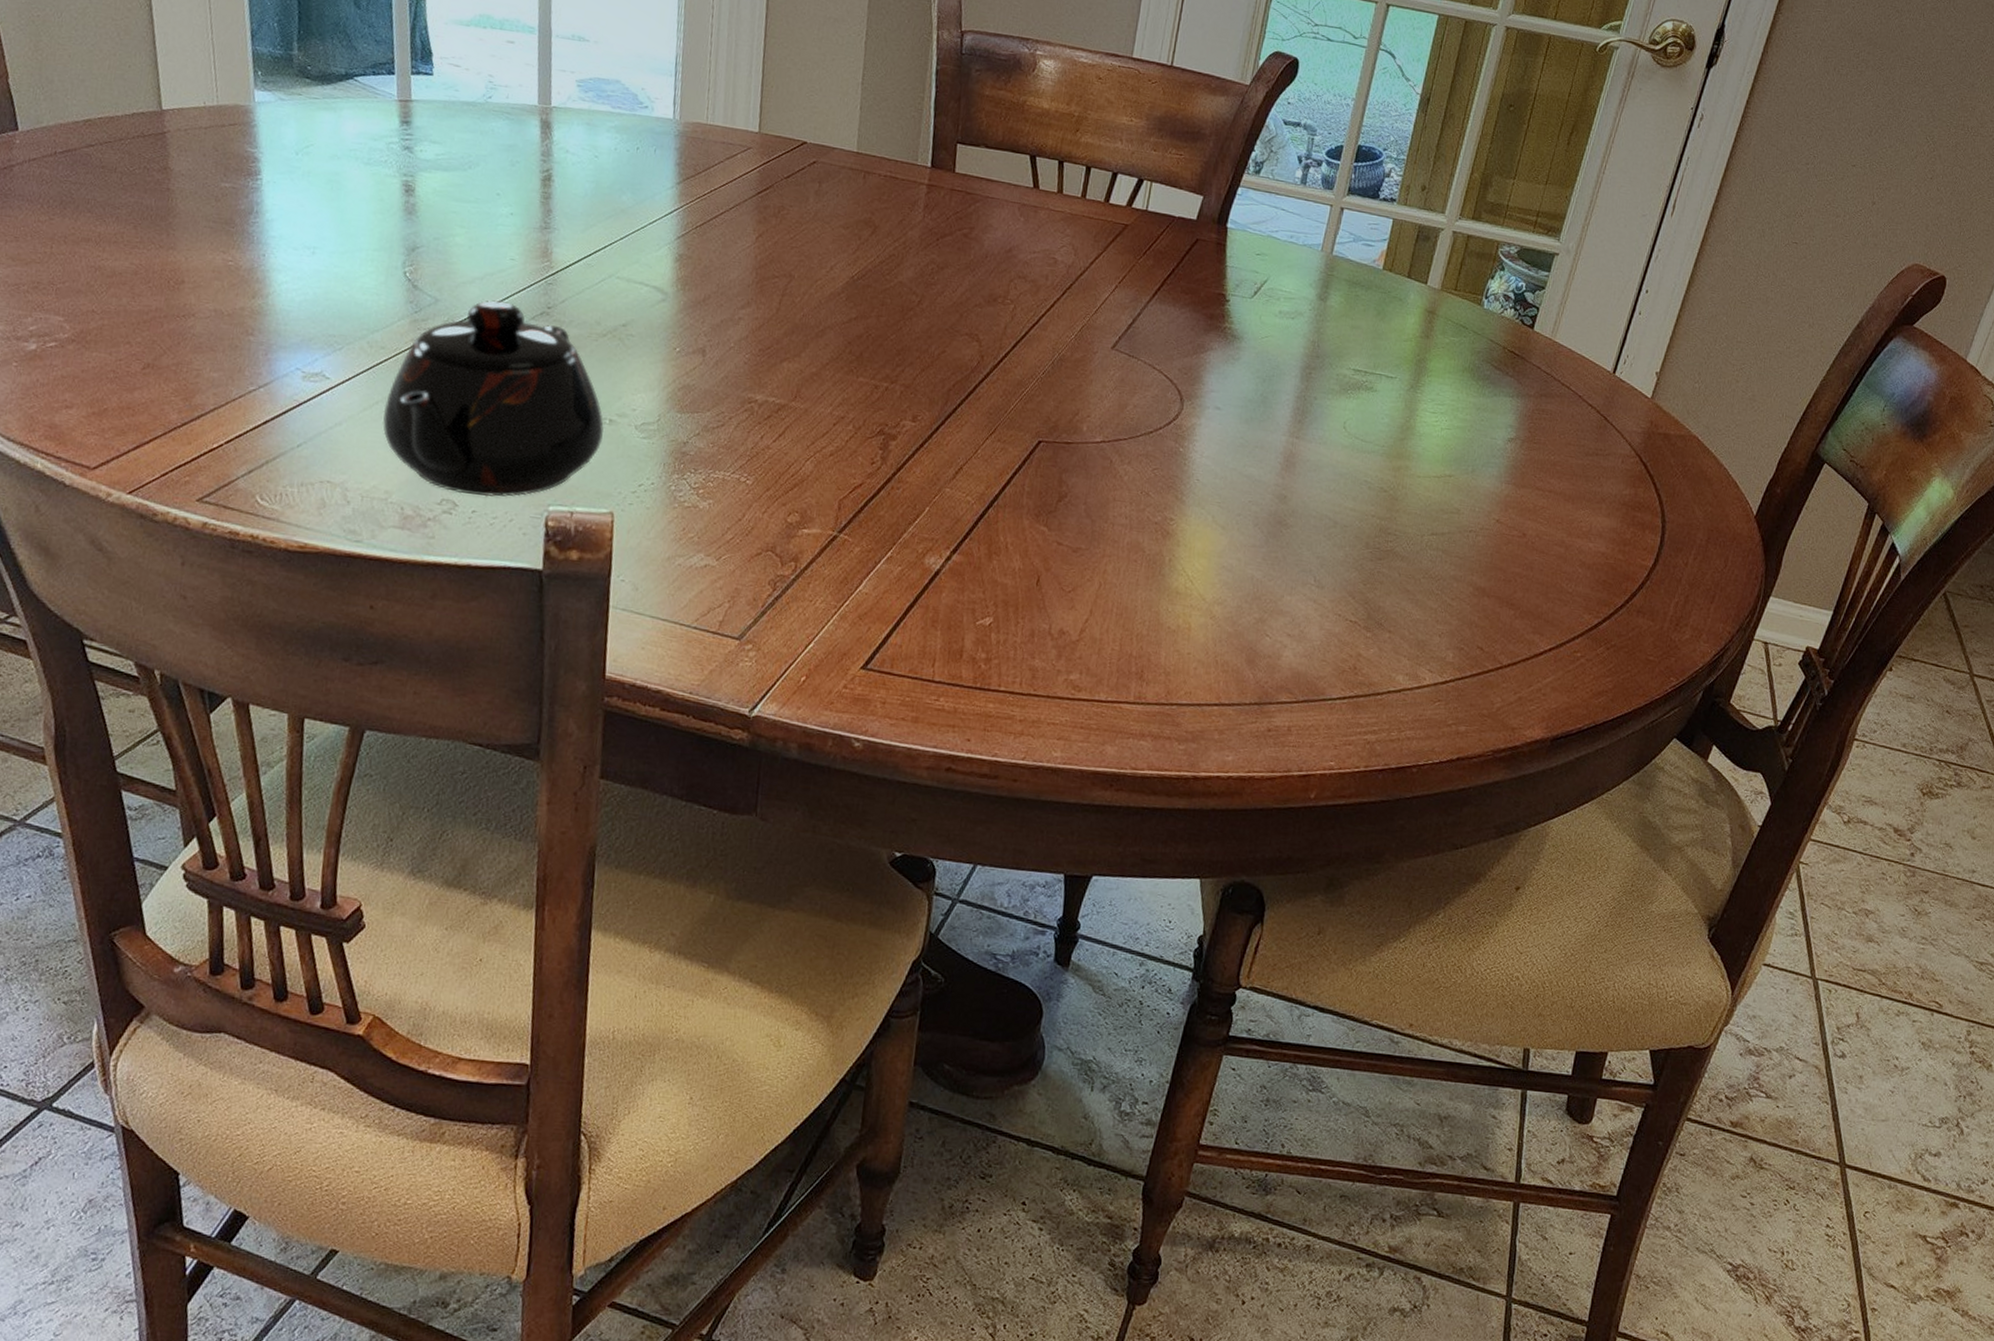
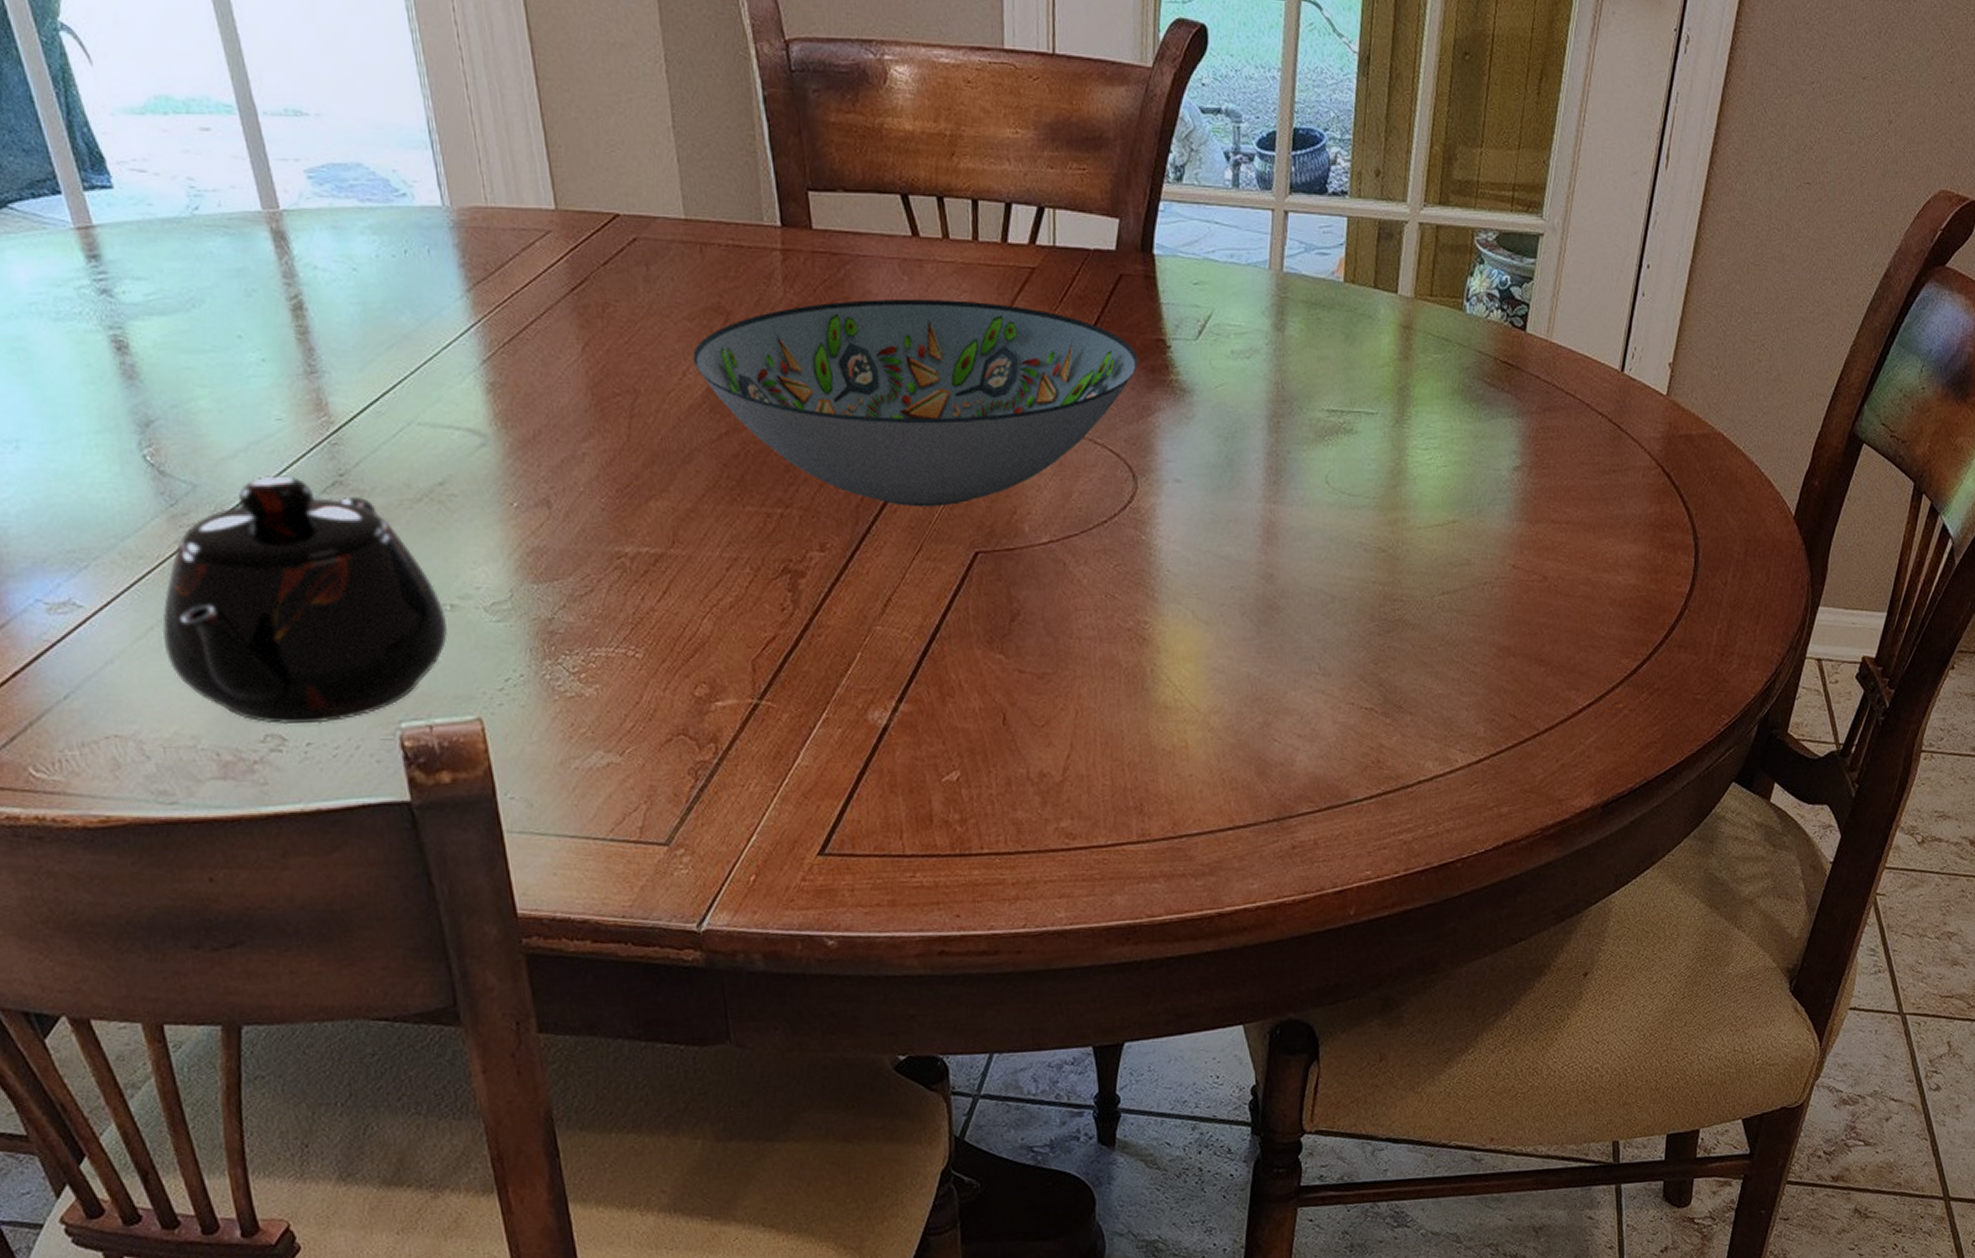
decorative bowl: none [841,229,1201,401] -> present [693,300,1139,507]

